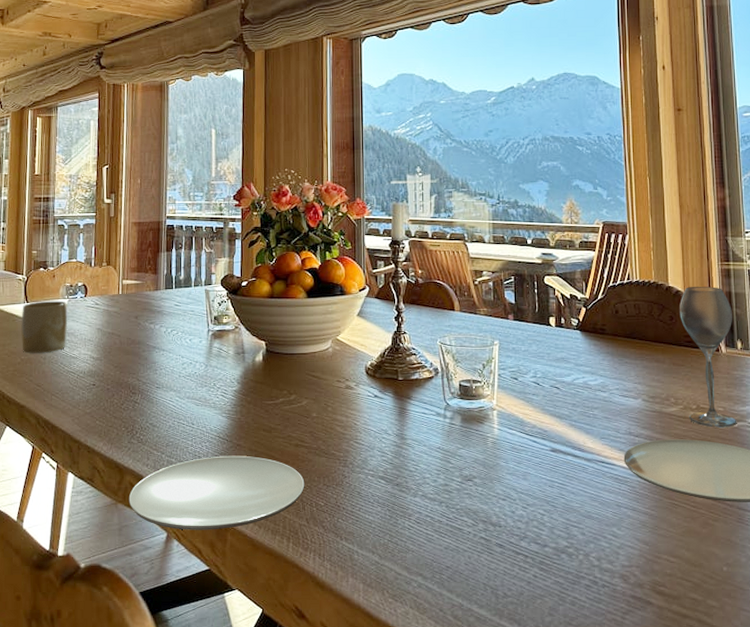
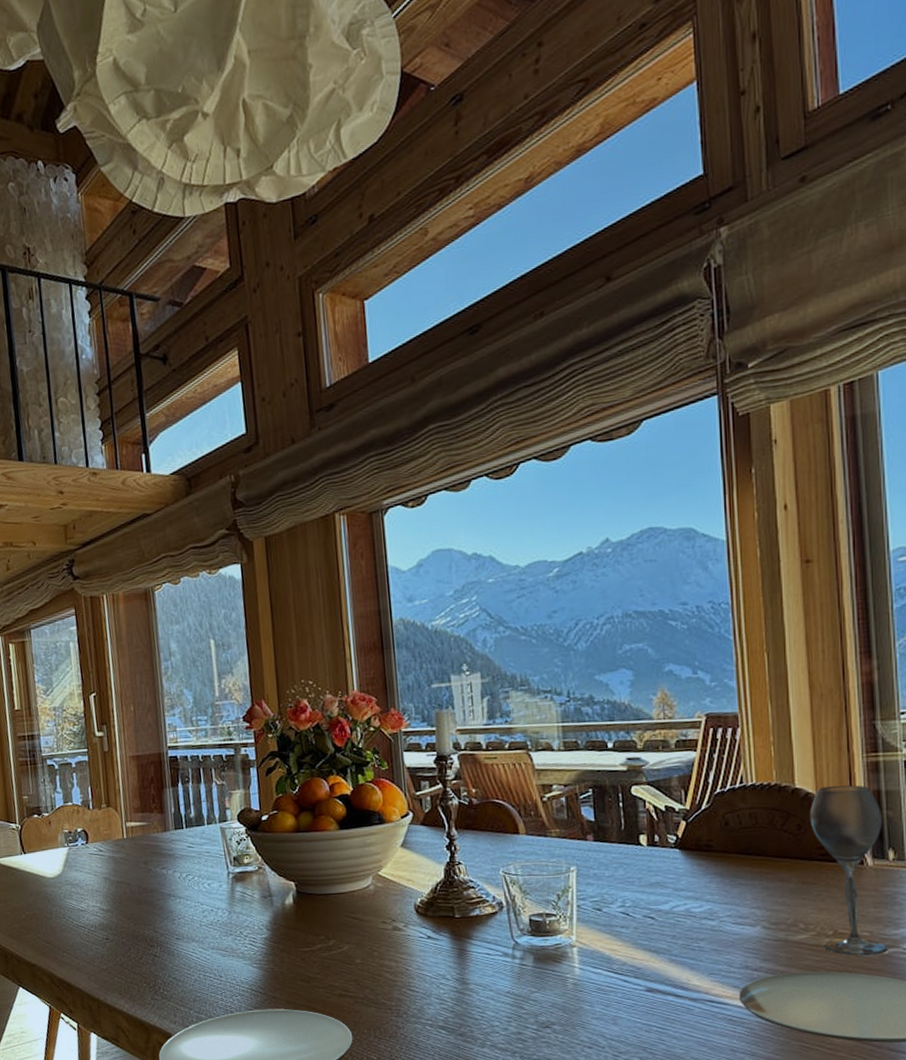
mug: present [21,300,68,353] -> none [20,849,72,909]

